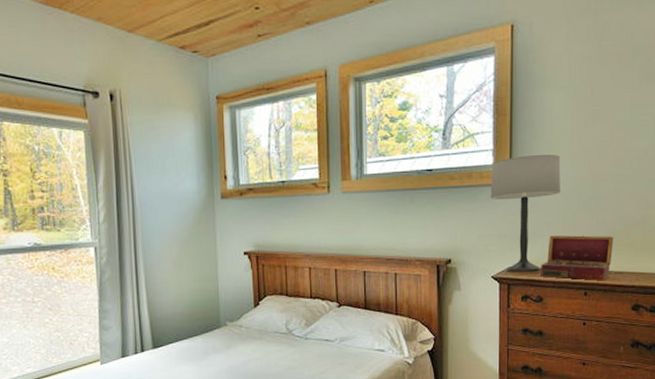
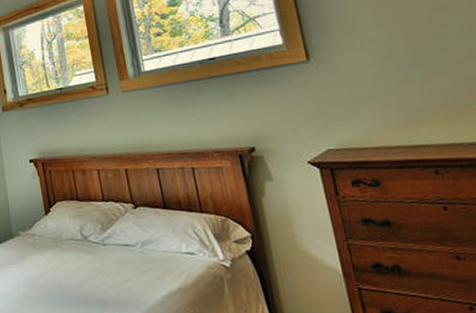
table lamp: present [490,154,561,273] -> none [281,24,374,156]
wooden box: present [541,235,614,281] -> none [368,102,464,158]

